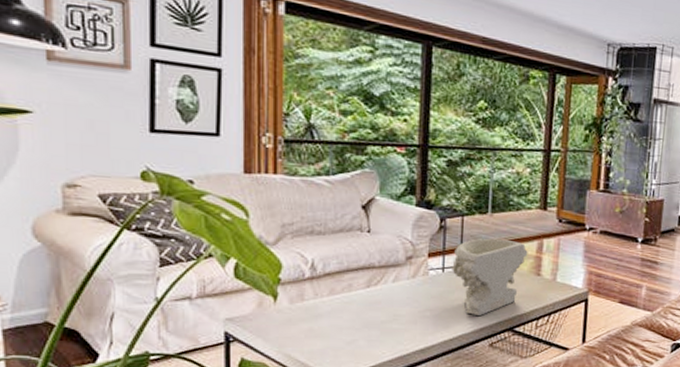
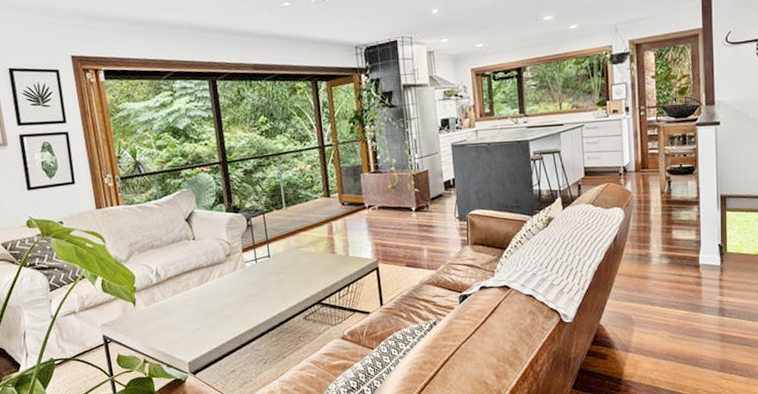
decorative bowl: present [450,238,528,315] -> none [261,227,322,295]

